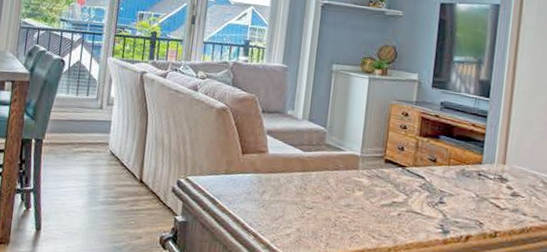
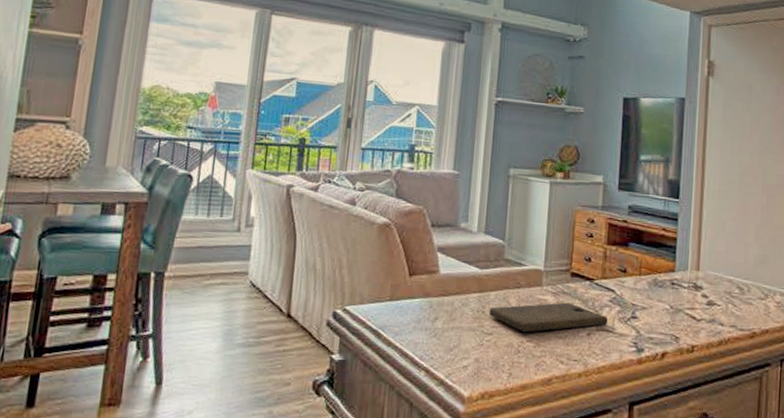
cutting board: none [310,185,418,209] -> present [488,302,608,333]

